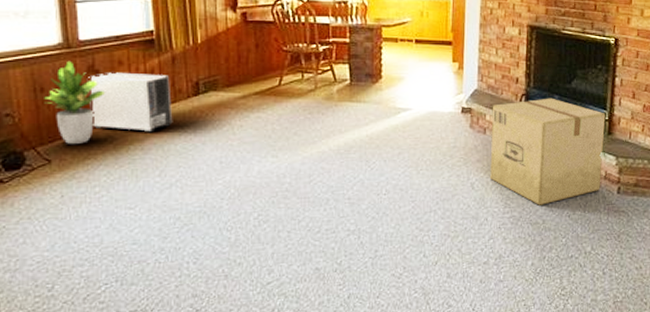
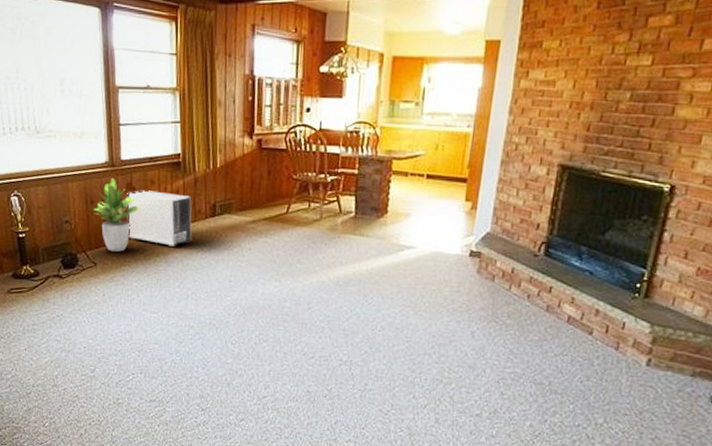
cardboard box: present [490,98,605,205] -> none [494,248,644,366]

